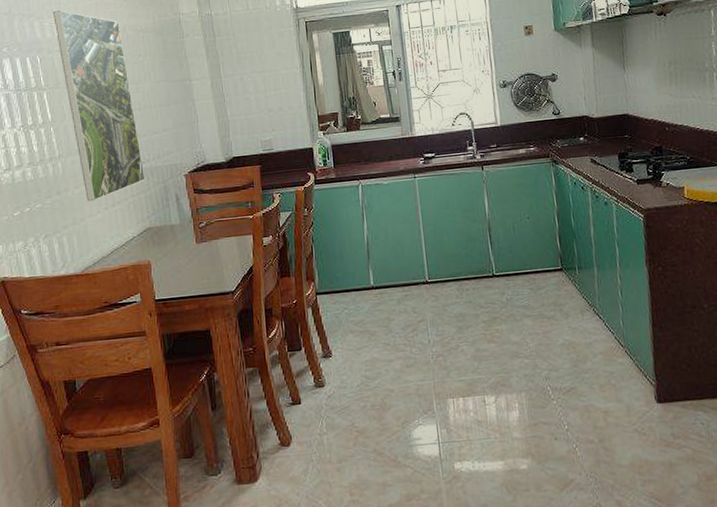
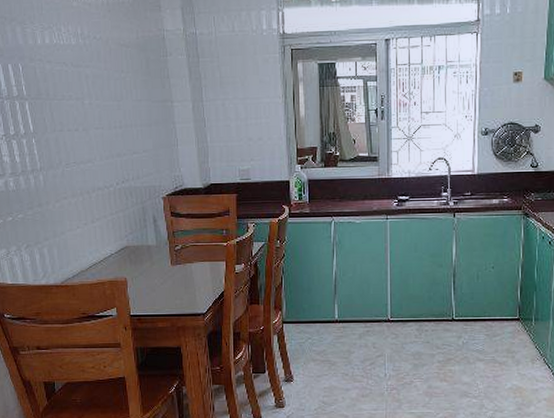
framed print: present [52,10,146,202] -> none [34,17,124,217]

